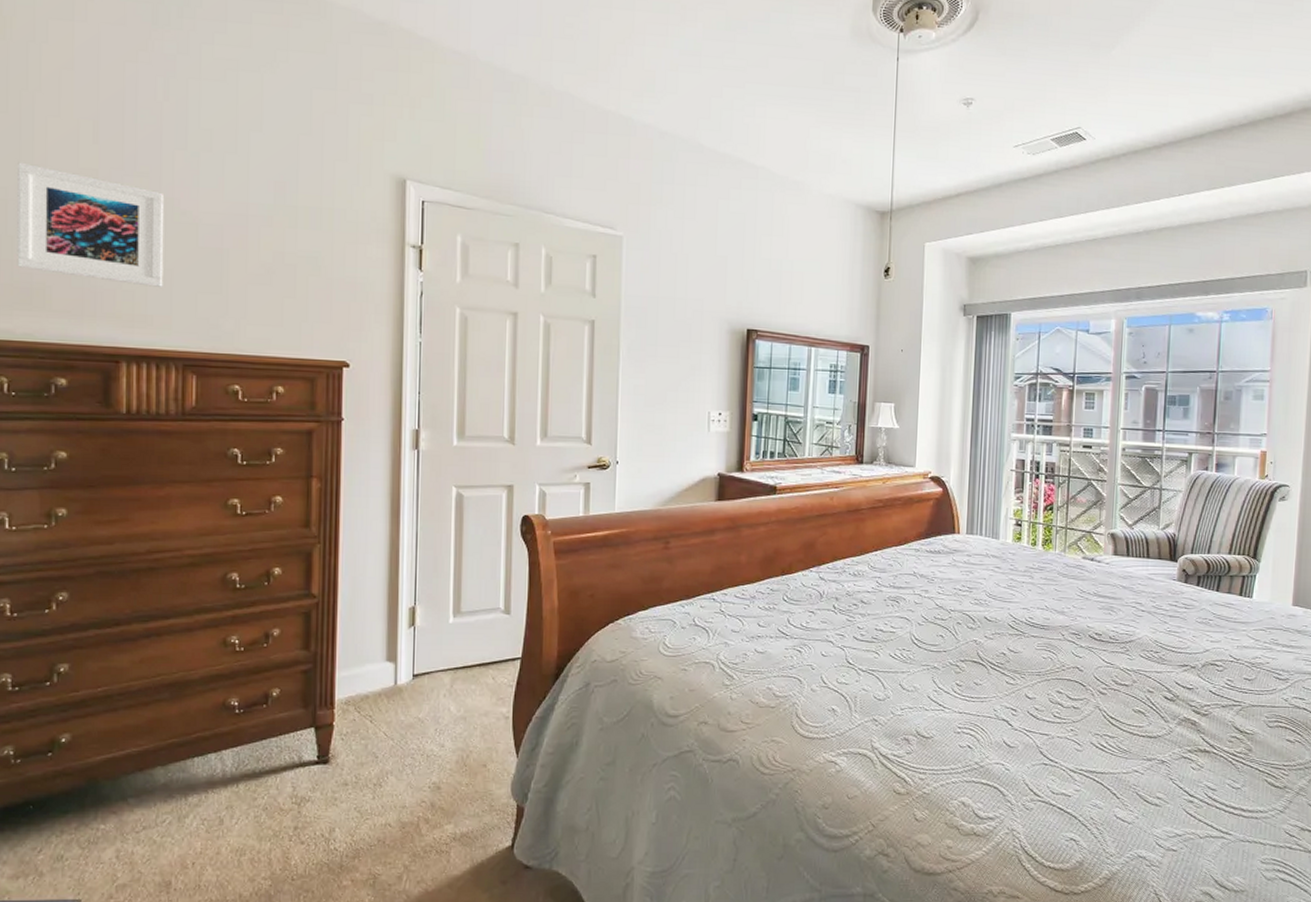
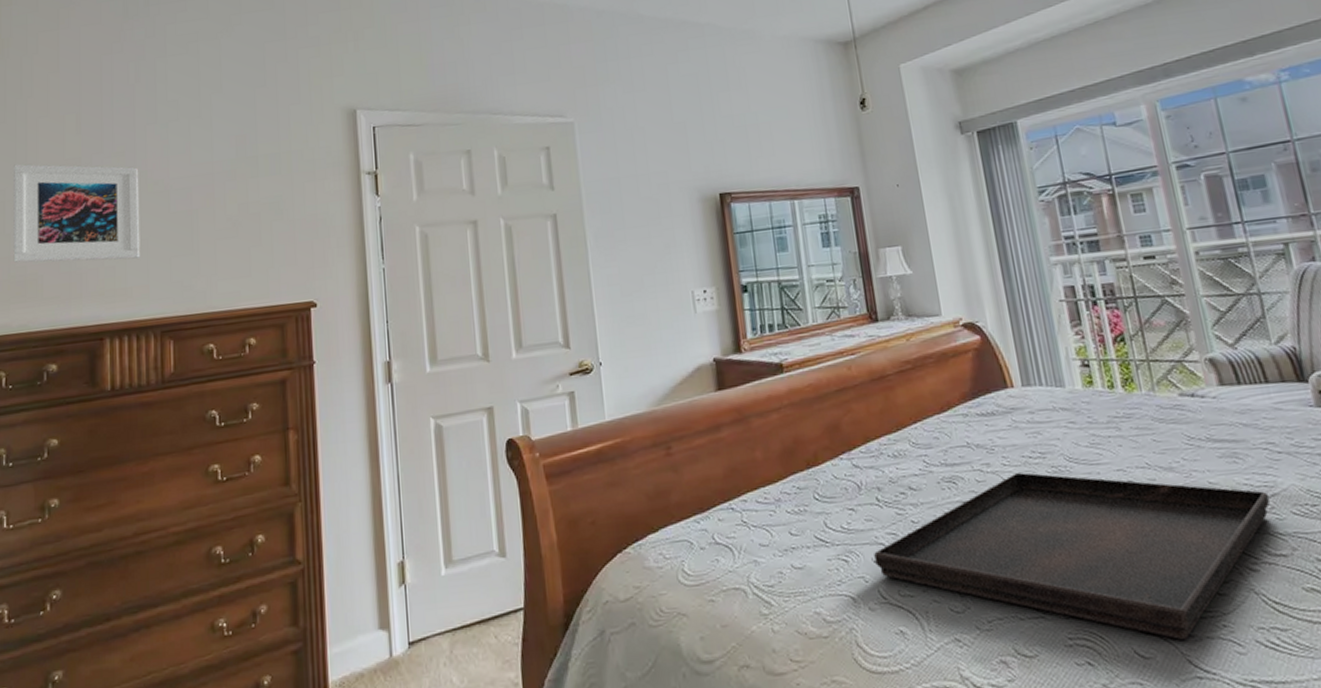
serving tray: none [823,601,1126,736] -> present [874,472,1270,640]

